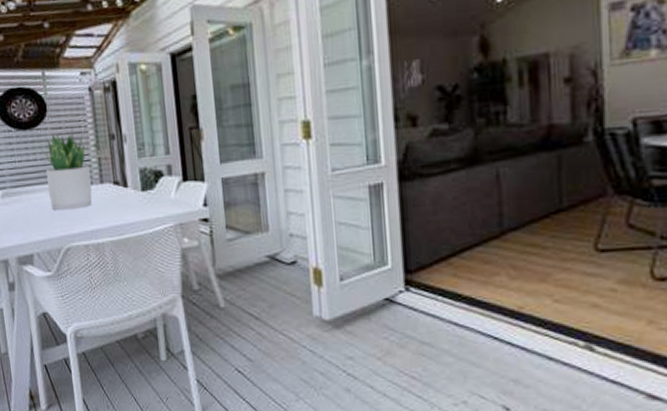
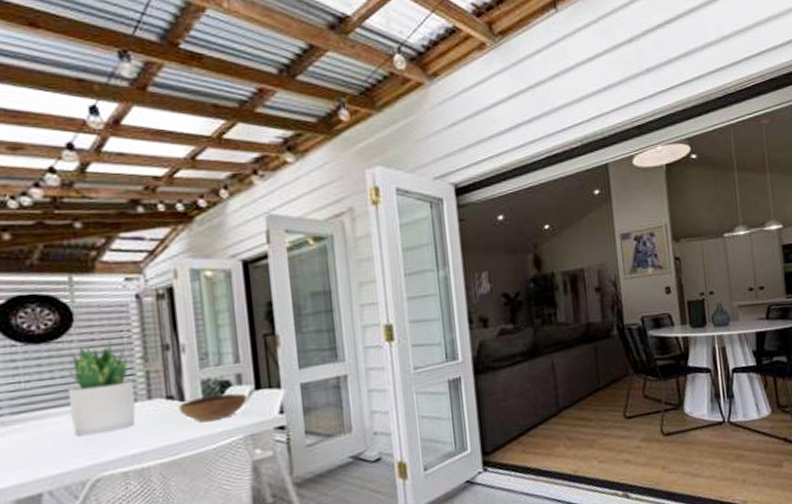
bowl: none [122,183,176,208] -> present [178,393,247,422]

